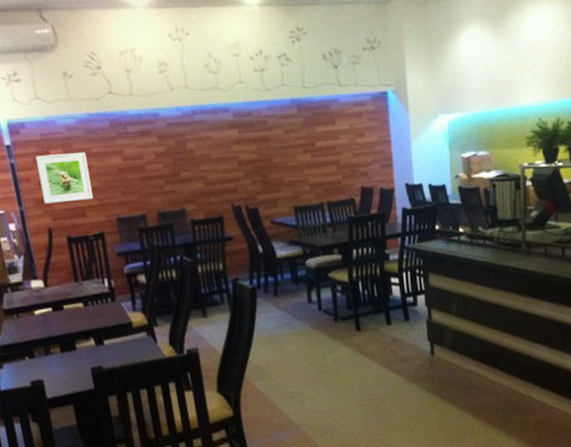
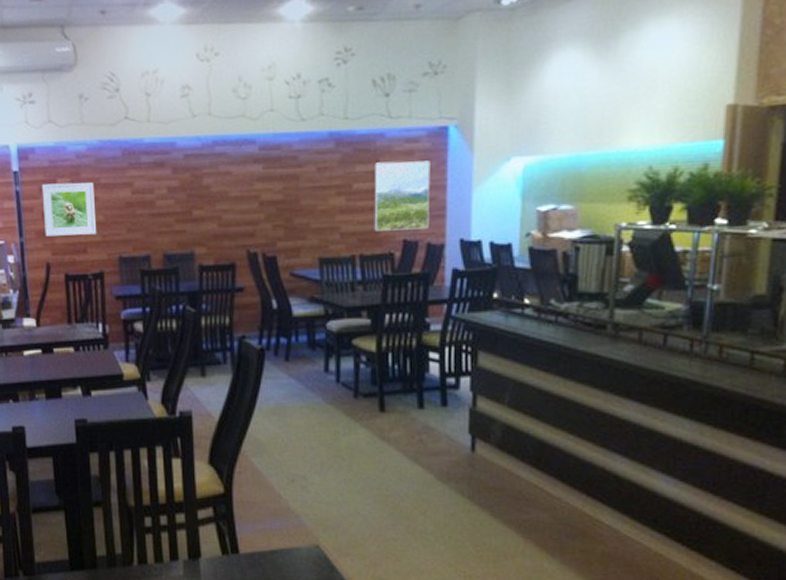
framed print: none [332,120,381,181] -> present [374,160,430,231]

